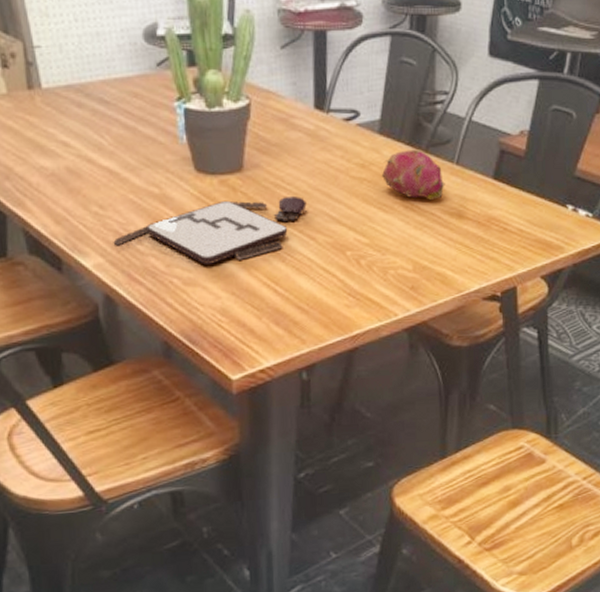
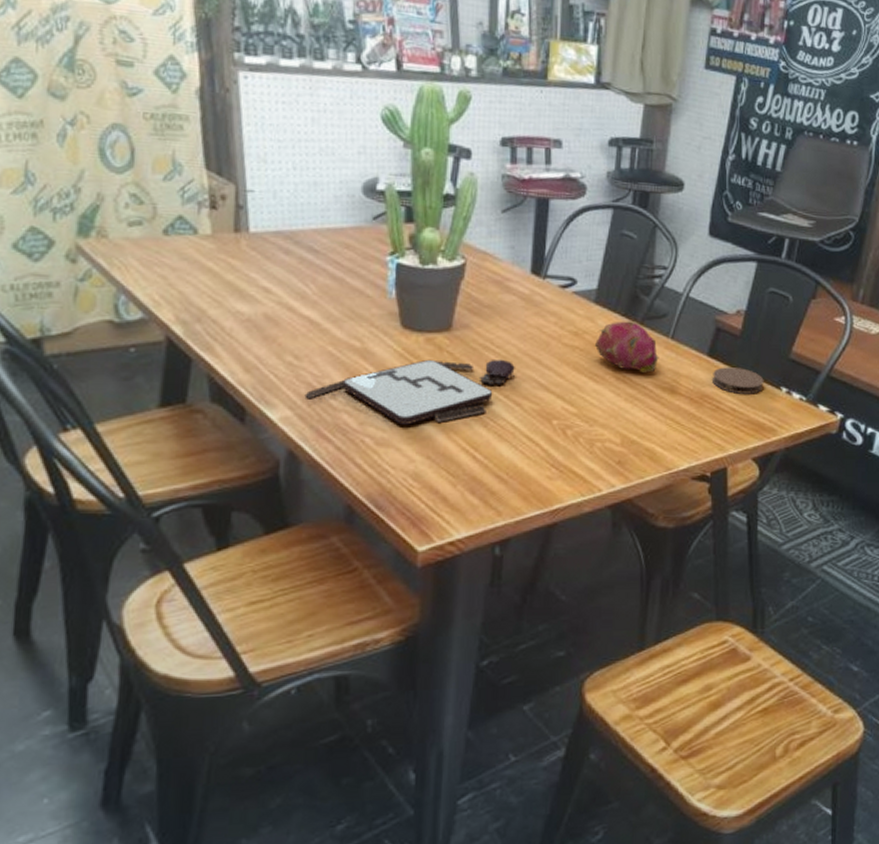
coaster: none [498,188,550,215] -> present [711,367,764,394]

